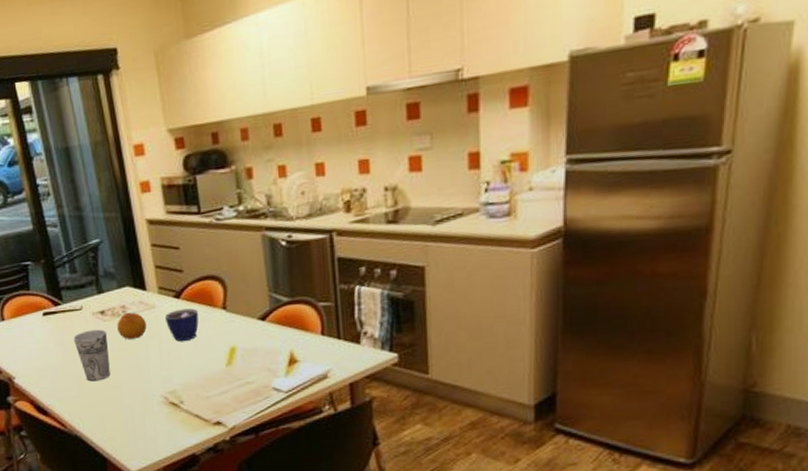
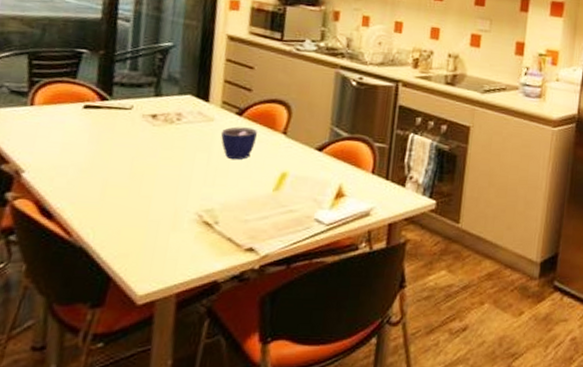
cup: present [73,329,111,382] -> none [111,132,153,189]
fruit: present [117,312,147,339] -> none [165,120,200,149]

